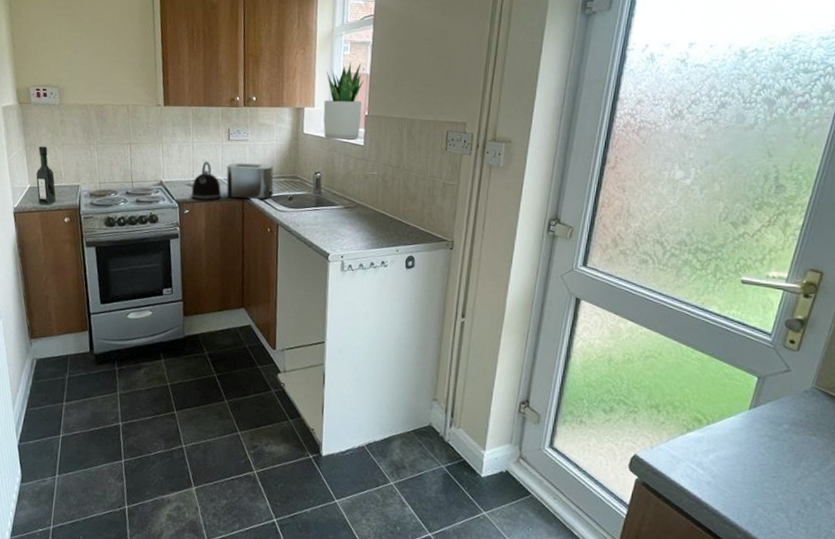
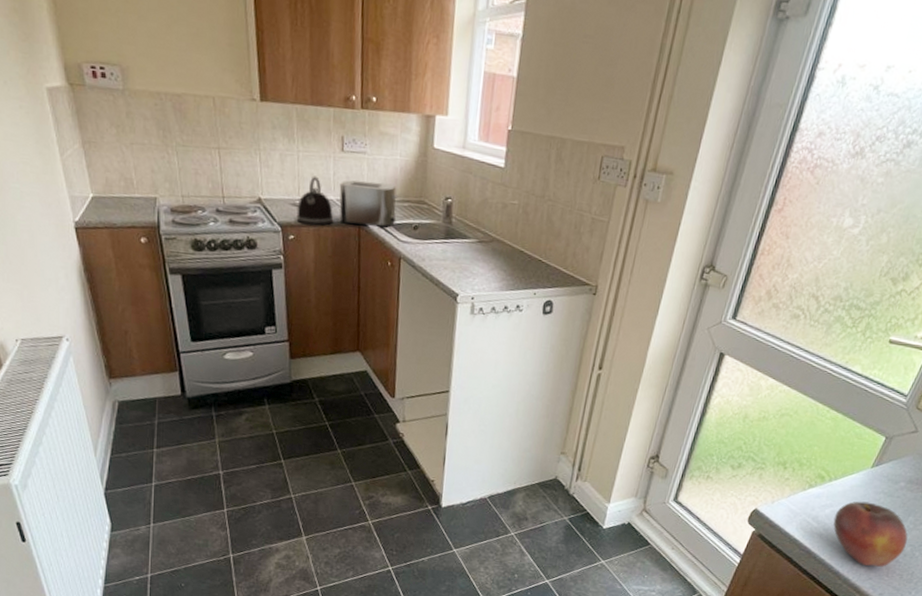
bottle: present [36,146,56,205] -> none [100,144,128,221]
planter: present [323,62,364,141] -> none [457,59,509,160]
fruit: none [719,445,805,519] -> present [833,501,908,567]

